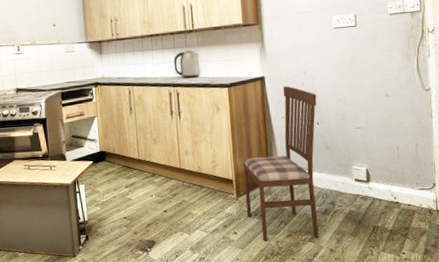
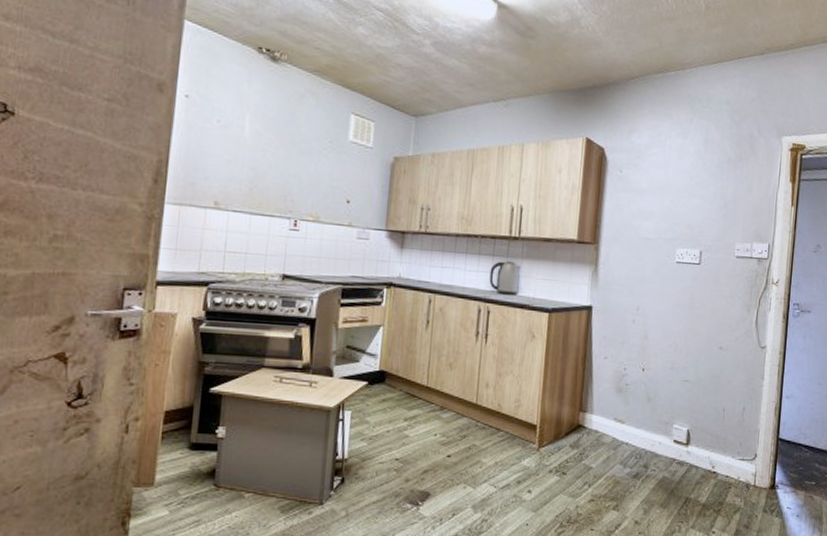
dining chair: present [243,85,319,241] -> none [546,320,647,506]

